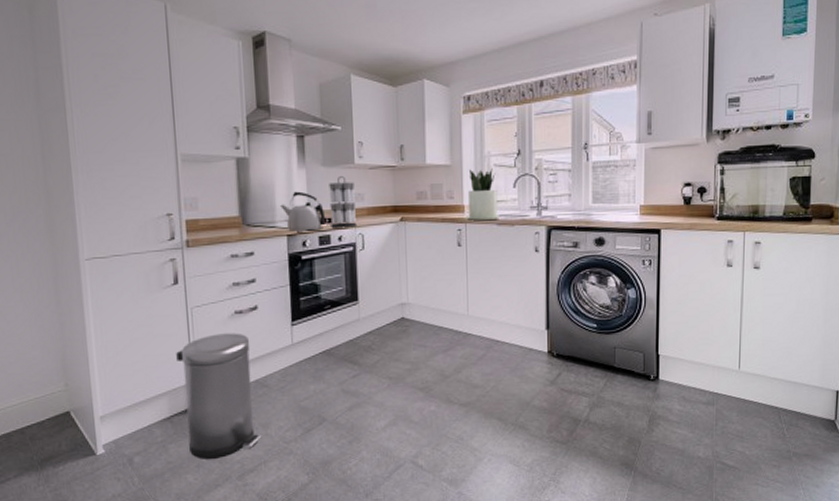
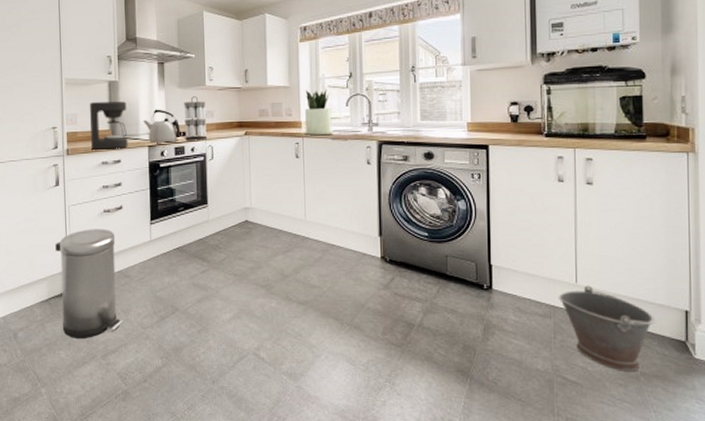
coffee maker: none [212,182,263,242] -> present [89,101,128,151]
bucket: none [721,371,811,453] -> present [558,285,657,371]

